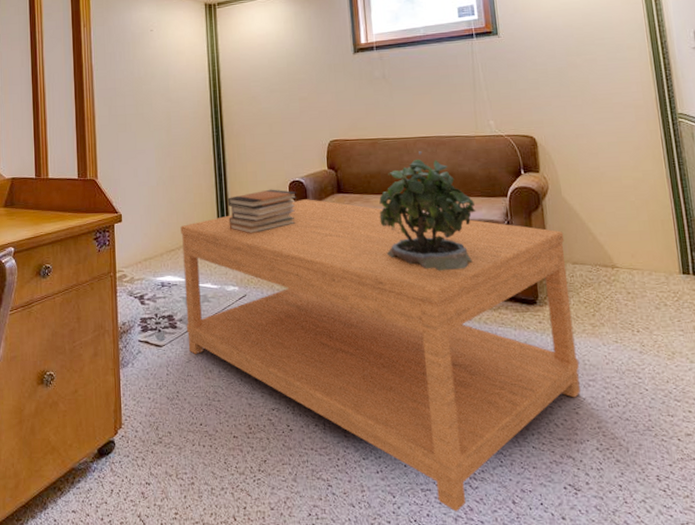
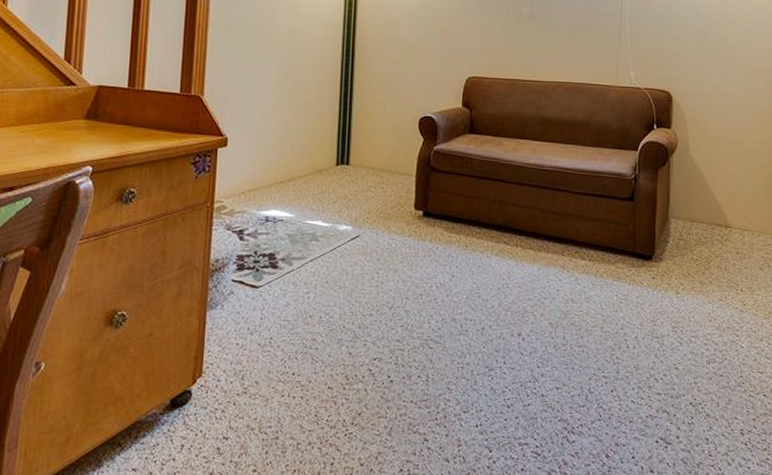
coffee table: present [180,199,581,512] -> none [288,137,686,466]
book stack: present [227,189,298,234] -> none [349,123,427,170]
potted plant: present [379,151,476,271] -> none [509,97,606,222]

